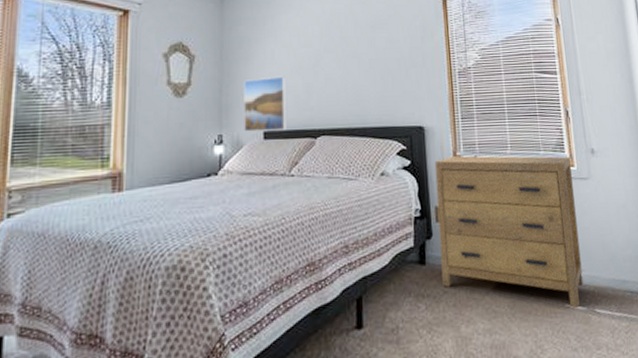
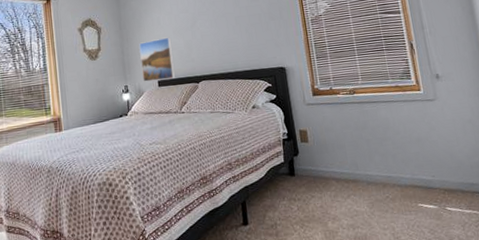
dresser: present [434,155,584,308] -> none [296,82,435,206]

